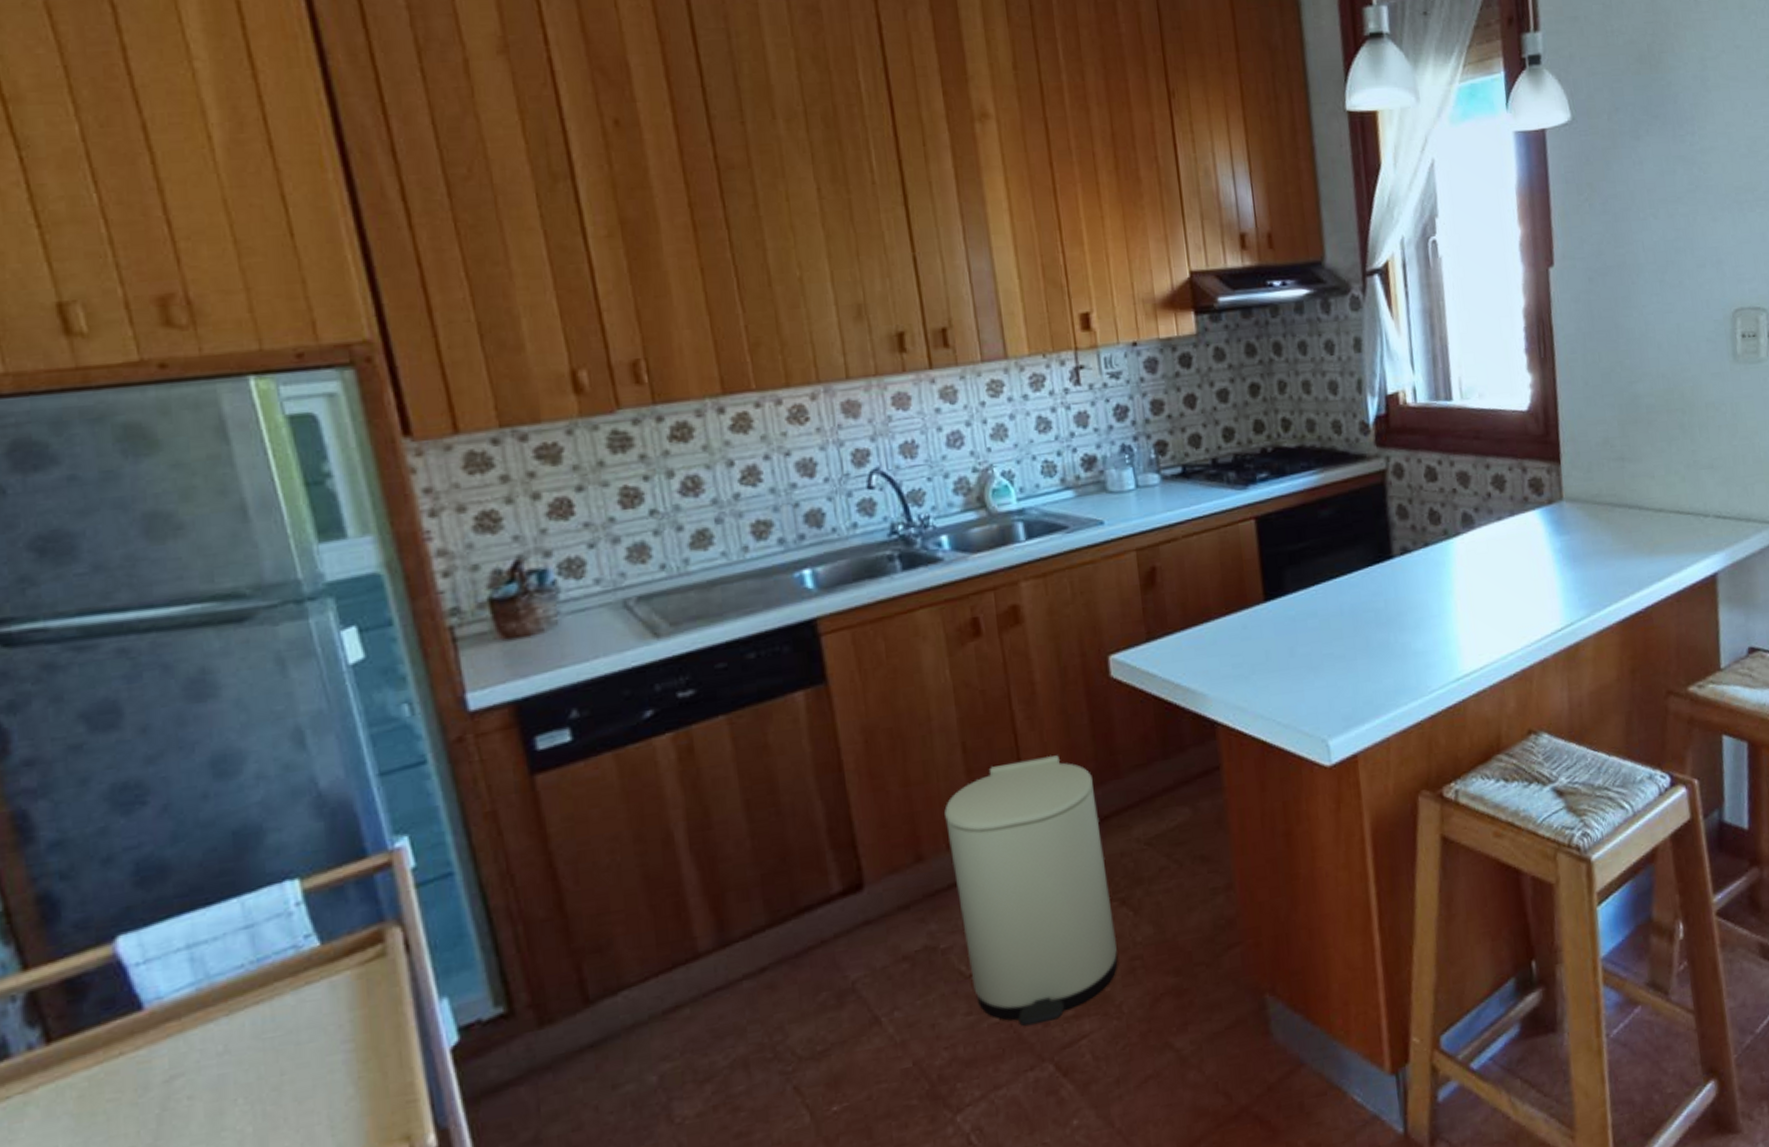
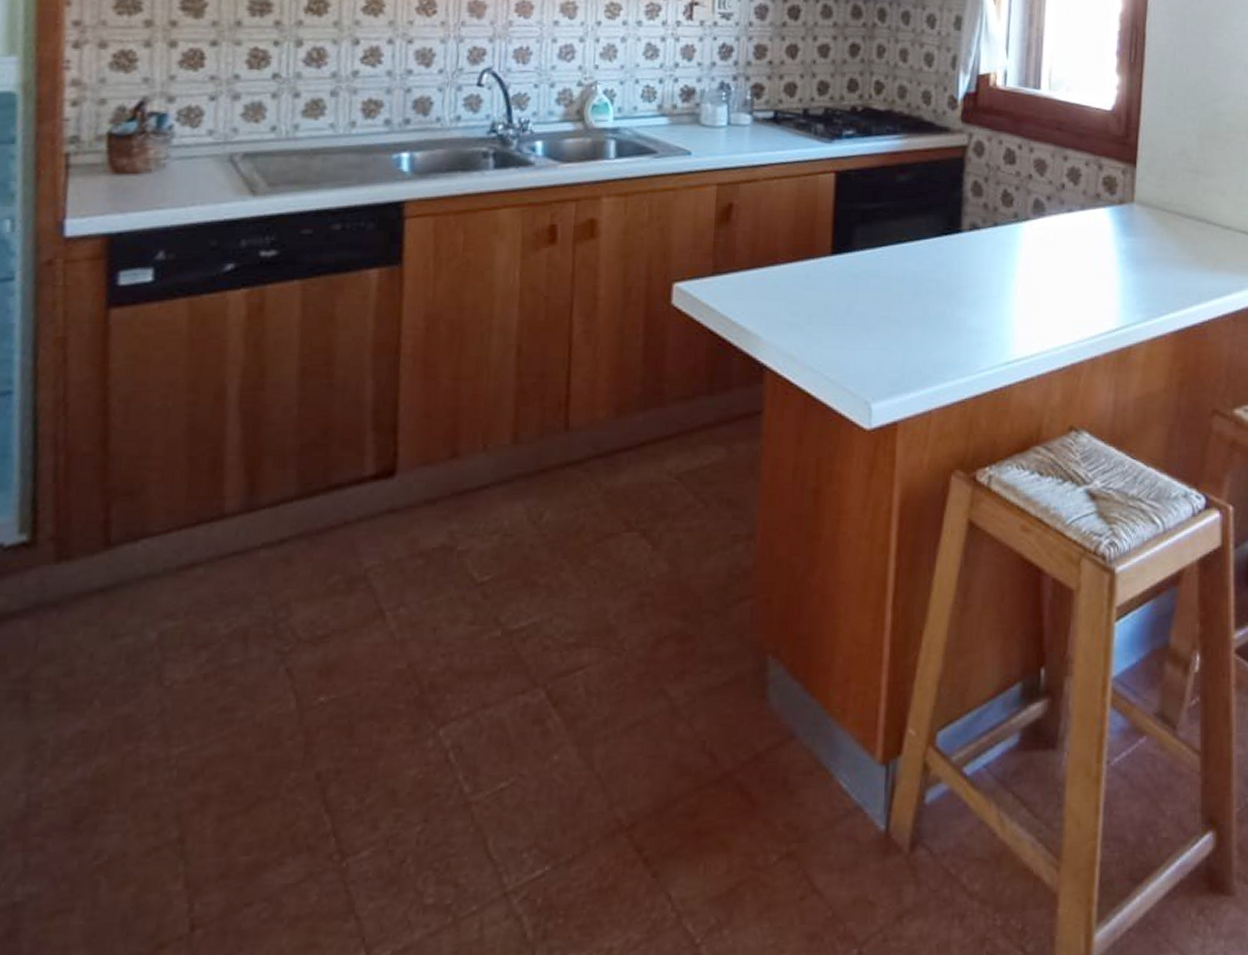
pedal bin: present [944,755,1118,1027] -> none [481,372,636,647]

